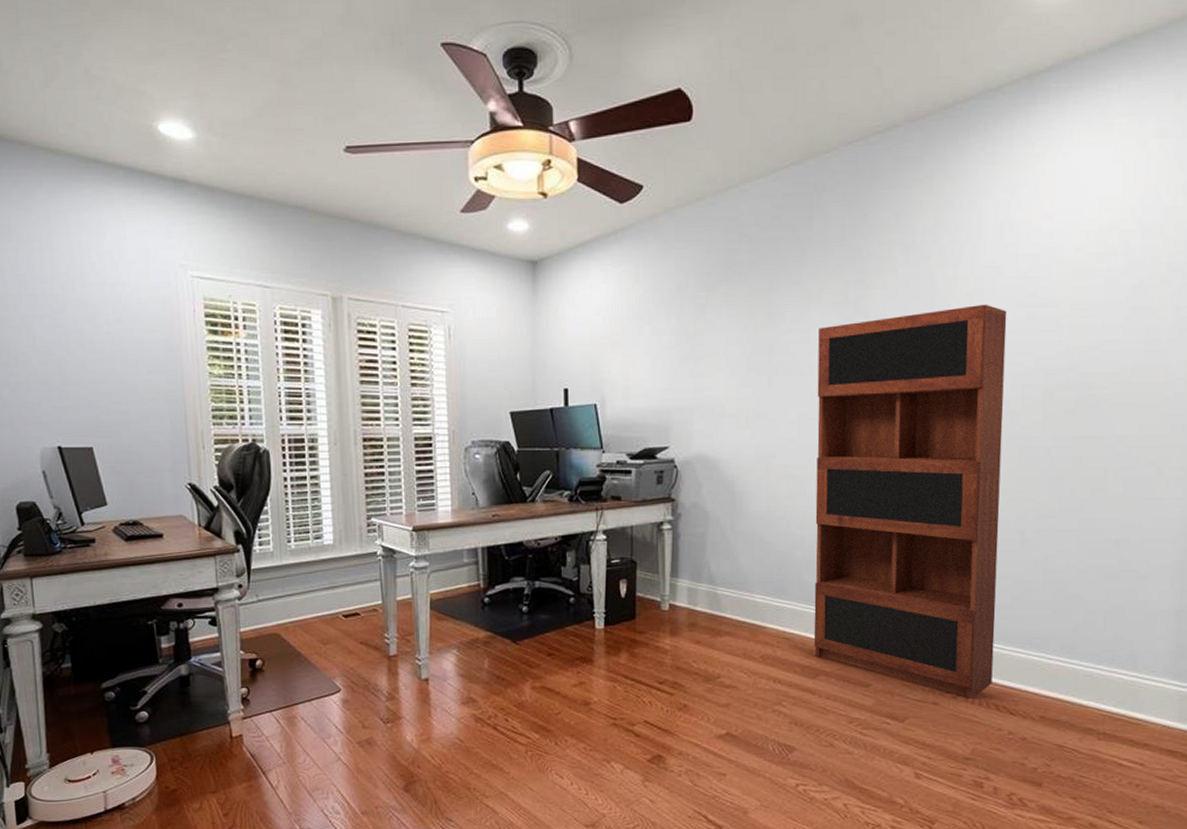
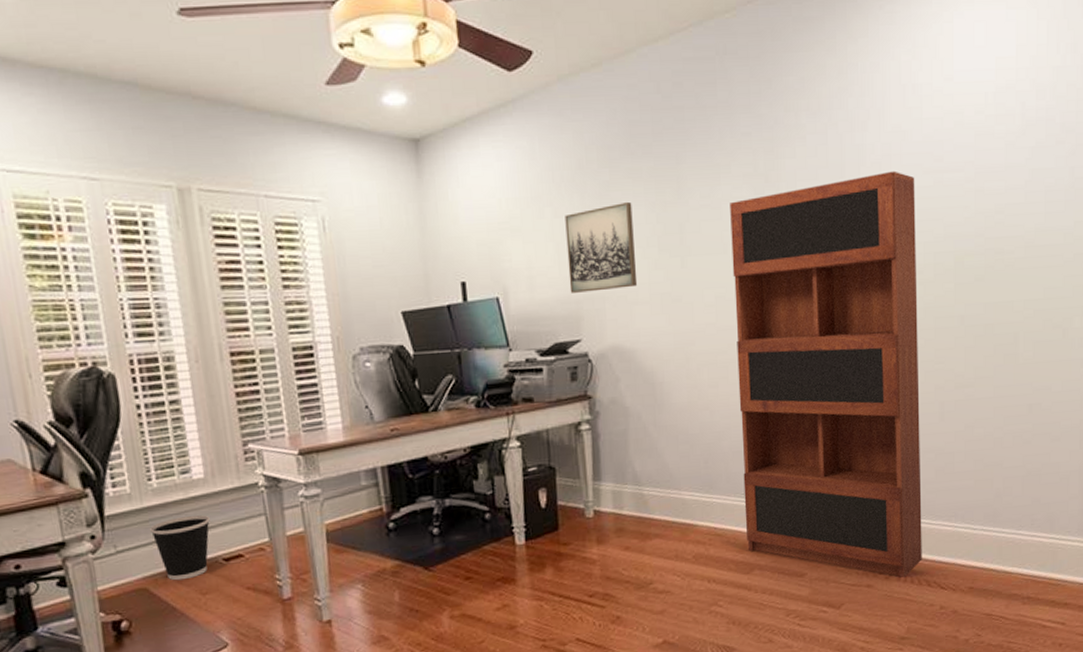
wastebasket: none [285,575,335,630] -> present [149,514,210,581]
wall art: none [662,323,725,404] -> present [565,201,638,293]

